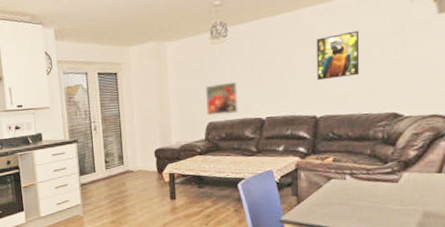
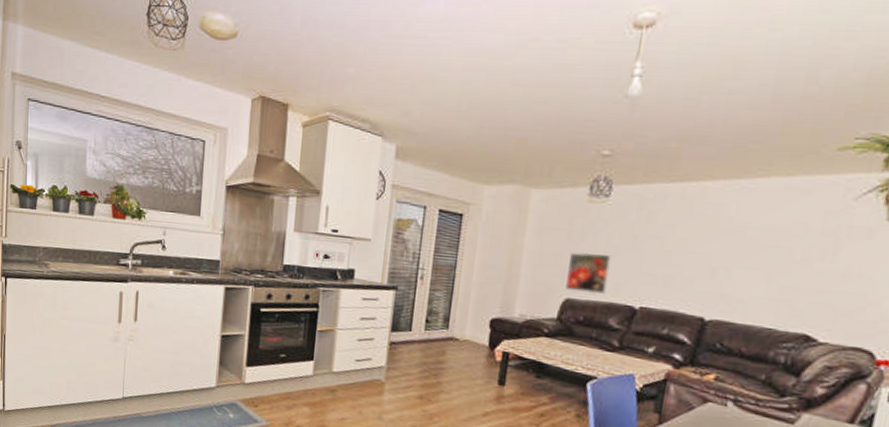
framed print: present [316,30,360,81] -> none [714,221,781,278]

